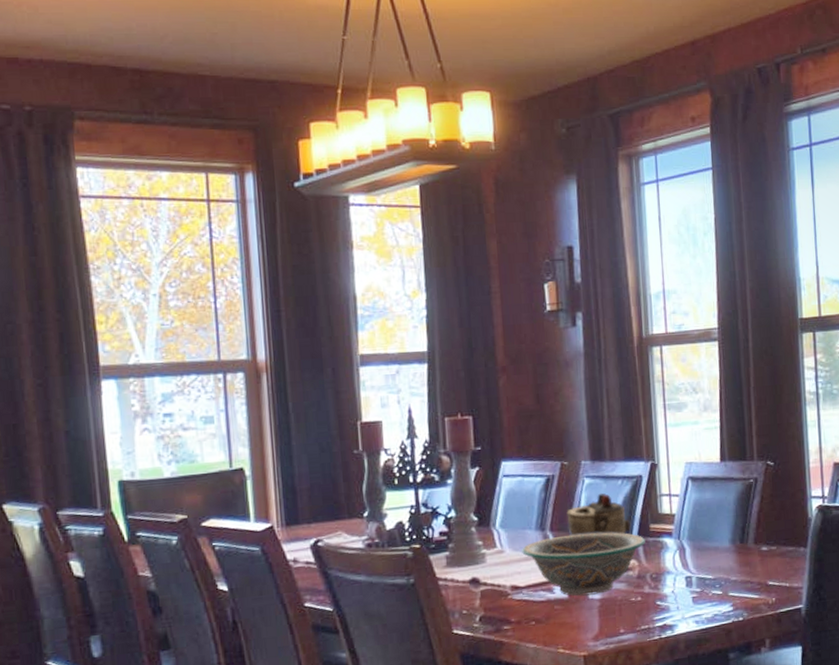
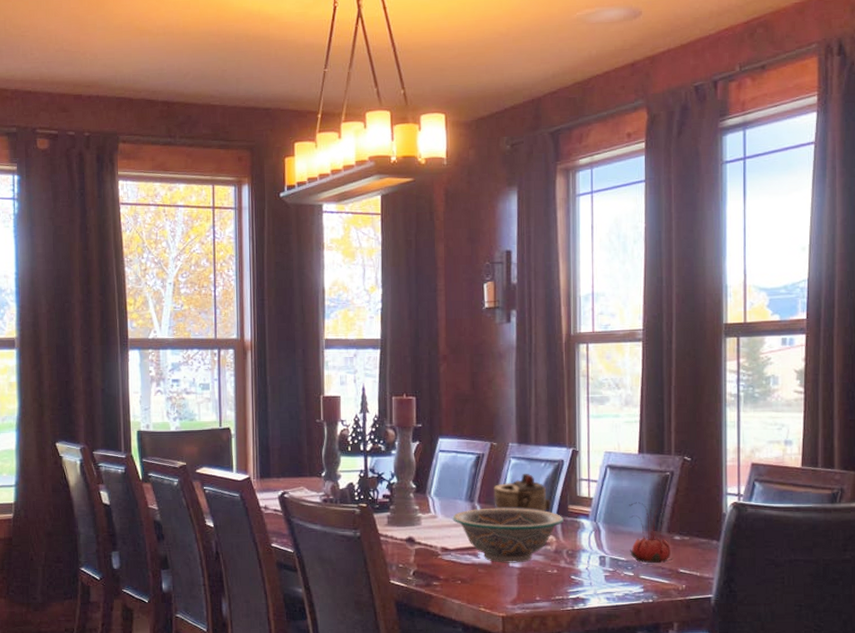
flower: none [713,513,763,579] -> present [629,502,676,564]

